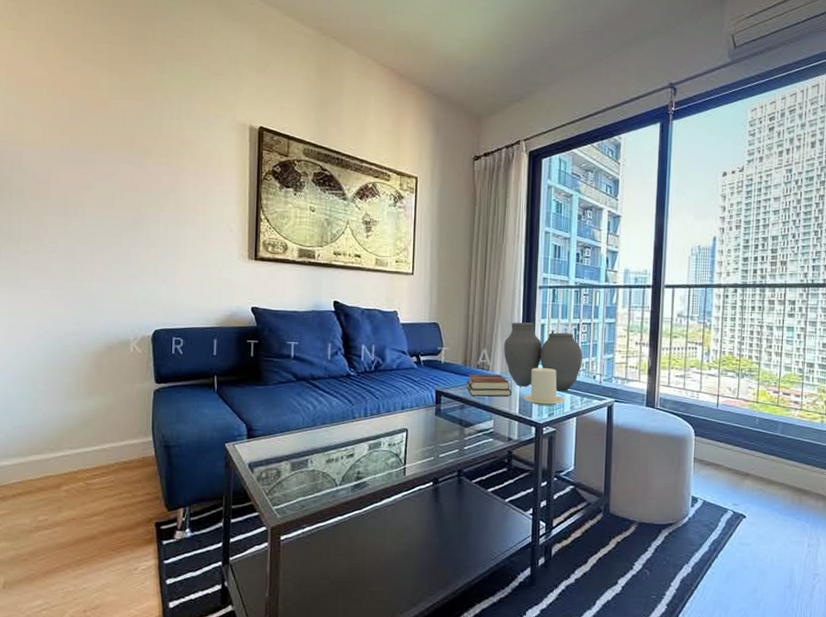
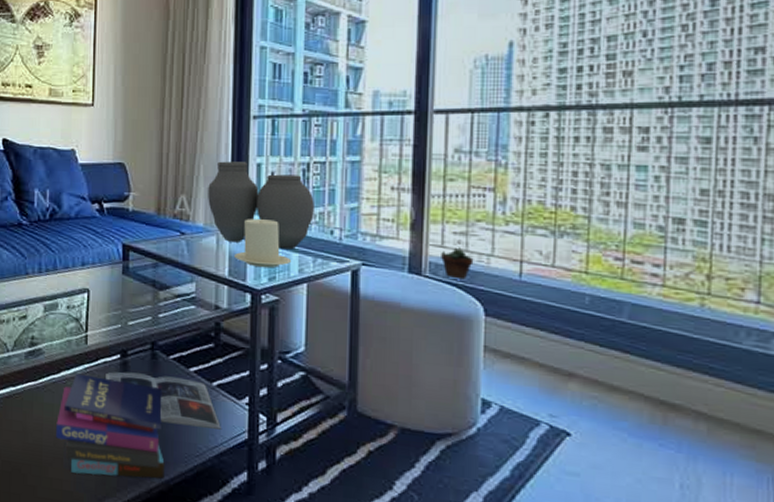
books: none [378,500,467,585] -> present [56,373,165,479]
magazine: none [419,496,511,536] -> present [104,371,221,430]
books: present [466,374,511,397] -> none [161,225,218,254]
succulent plant: none [668,381,689,410] -> present [441,240,474,280]

